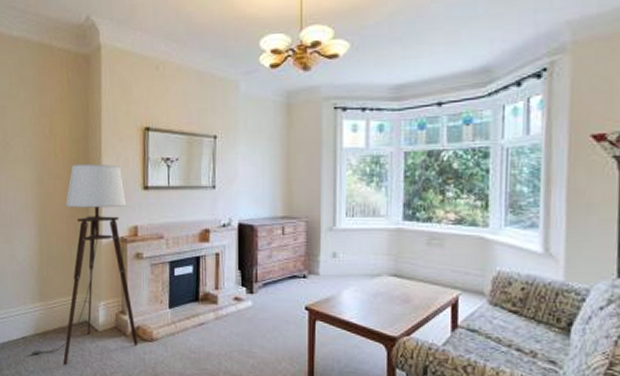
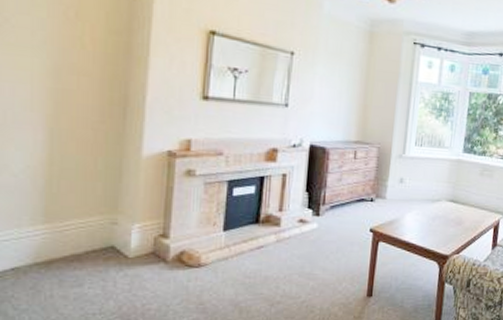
floor lamp: present [29,163,138,366] -> none [22,59,182,300]

